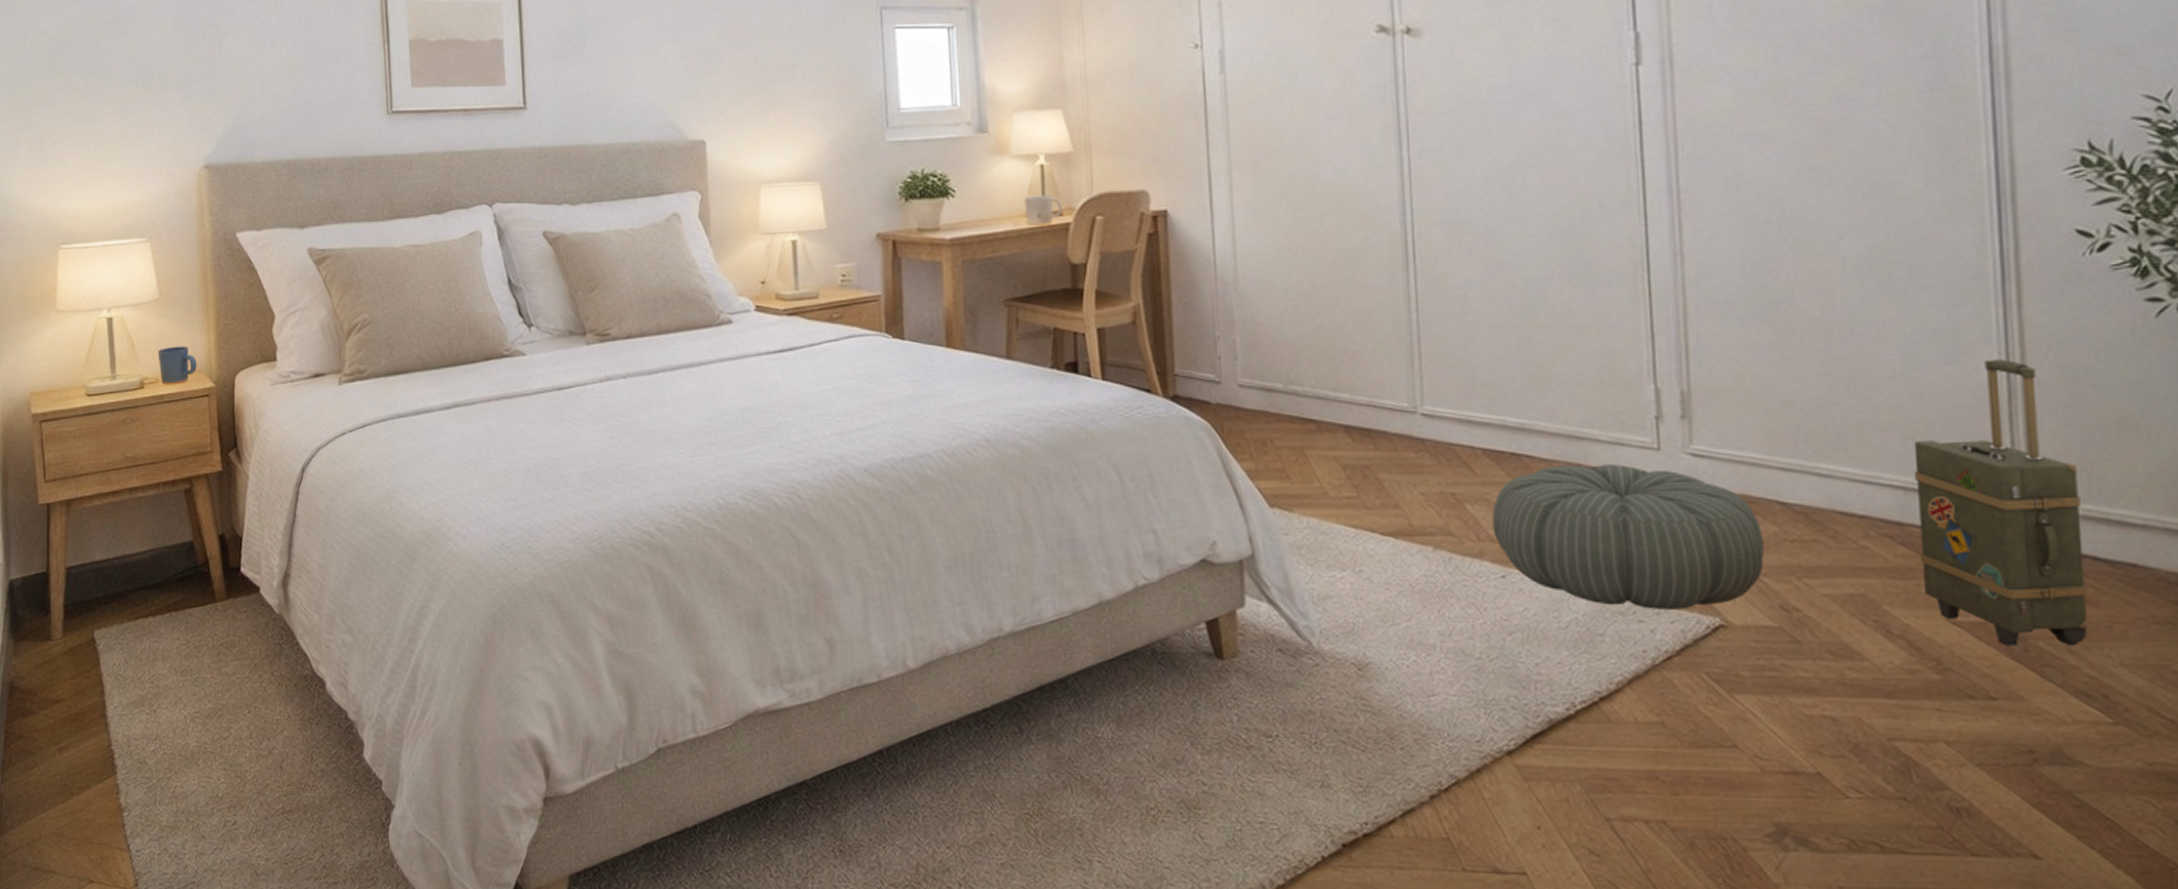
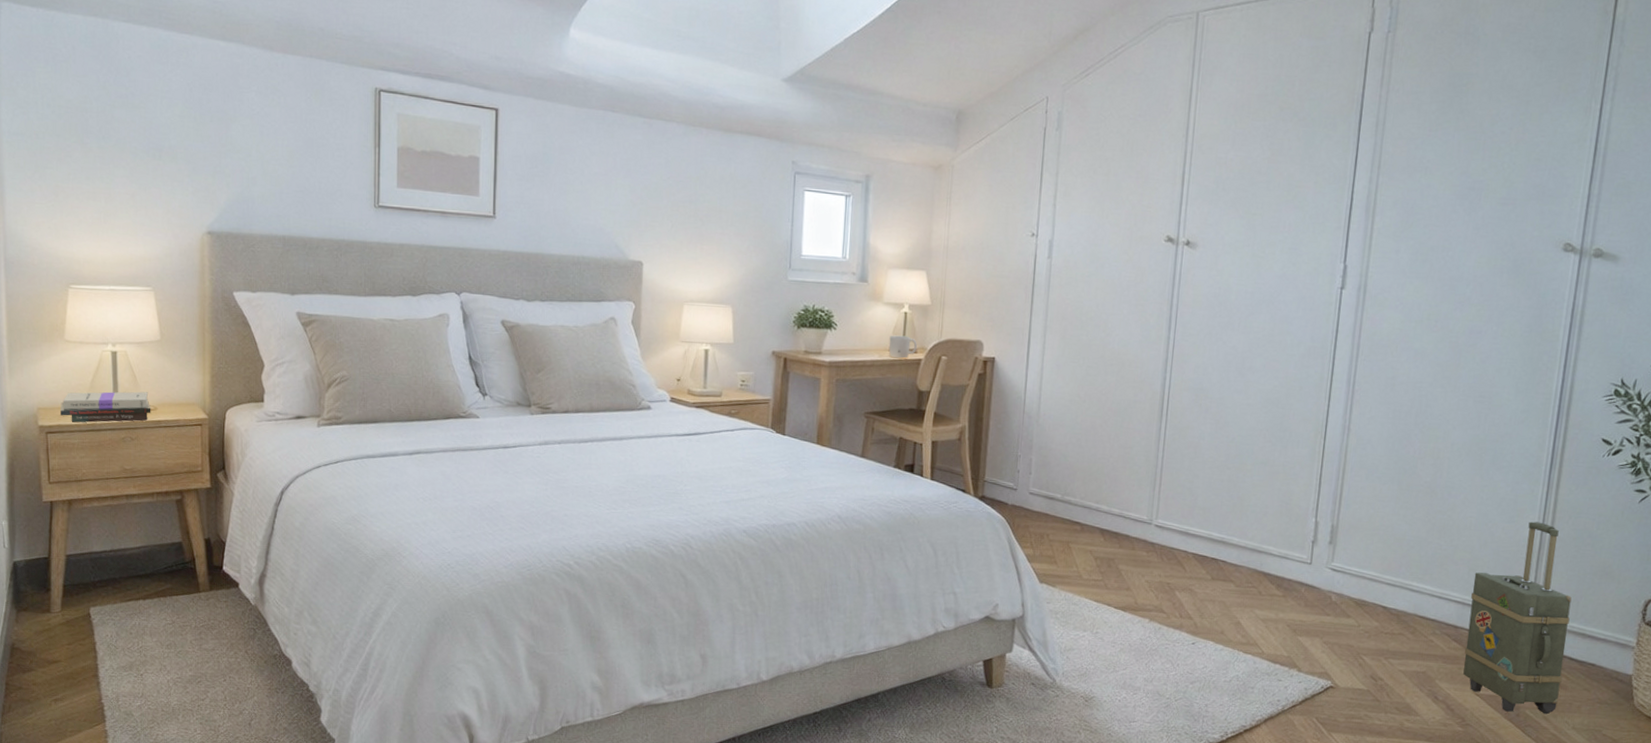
books: none [54,362,153,407] -> present [60,391,151,423]
mug: present [157,346,197,385] -> none [157,381,192,413]
pouf: present [1492,464,1765,610] -> none [1191,569,1369,674]

